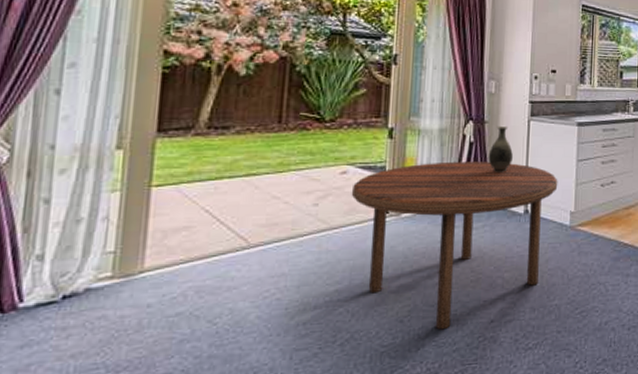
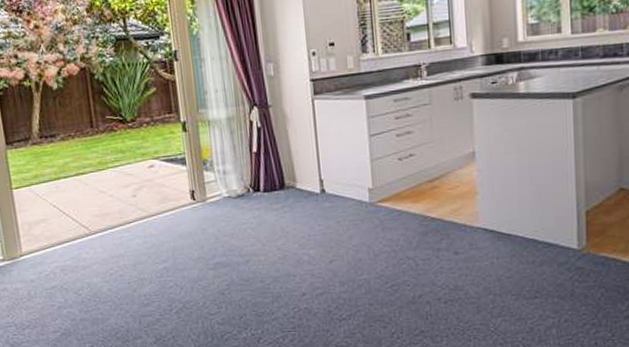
dining table: present [351,161,558,330] -> none [160,144,352,302]
vase: present [488,127,513,172] -> none [277,108,302,155]

